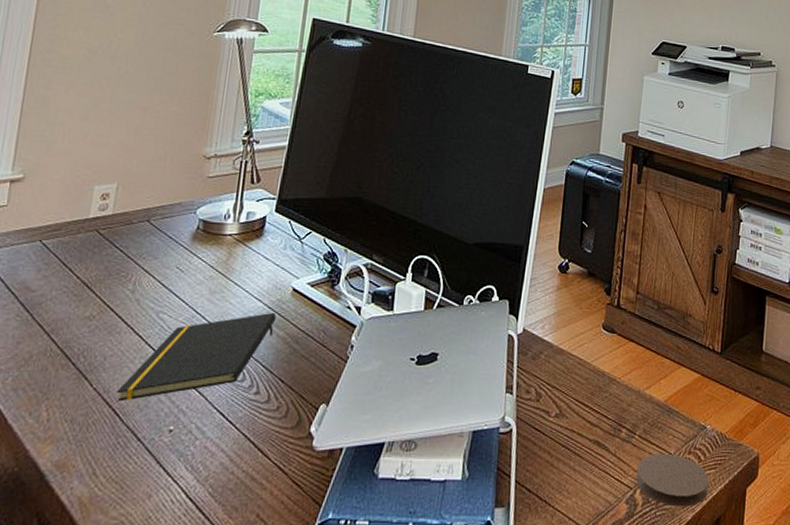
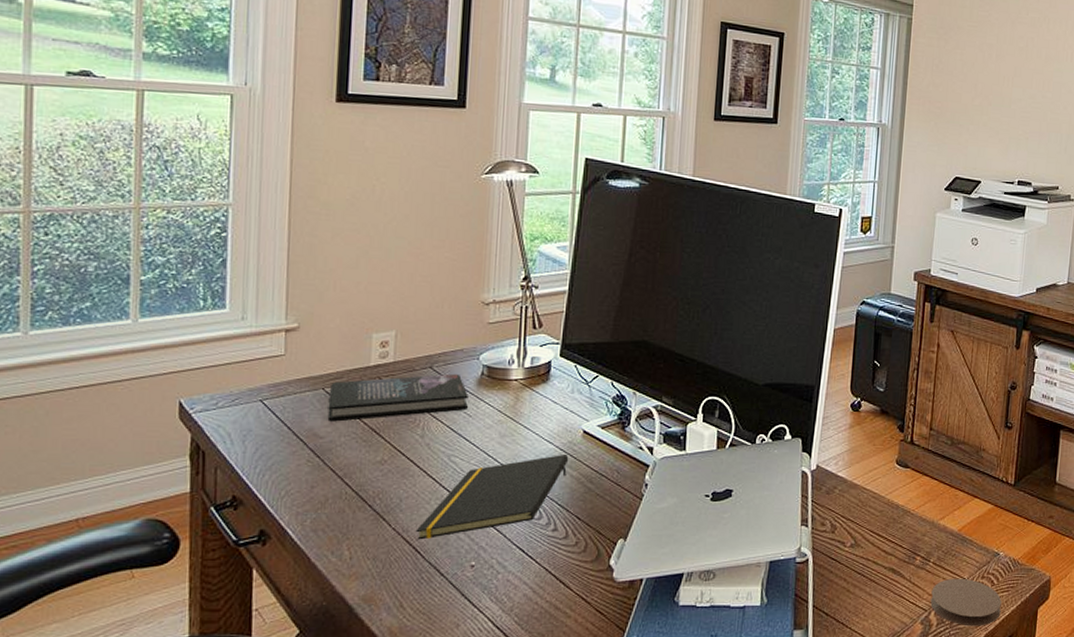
book: none [41,227,182,275] -> present [327,373,468,422]

